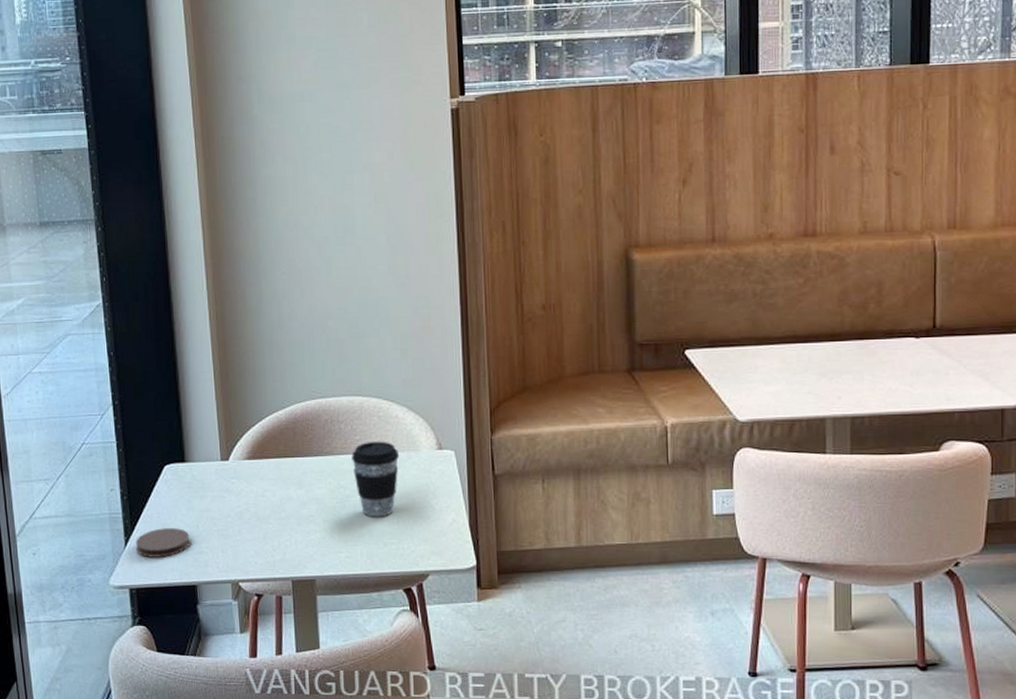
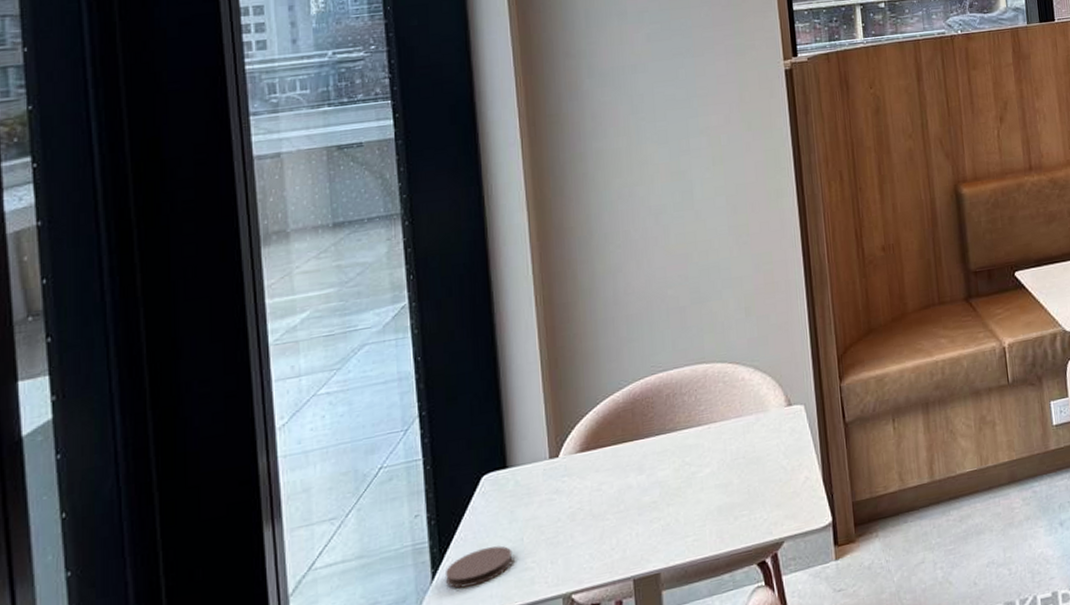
coffee cup: present [352,441,400,517] -> none [696,407,748,492]

